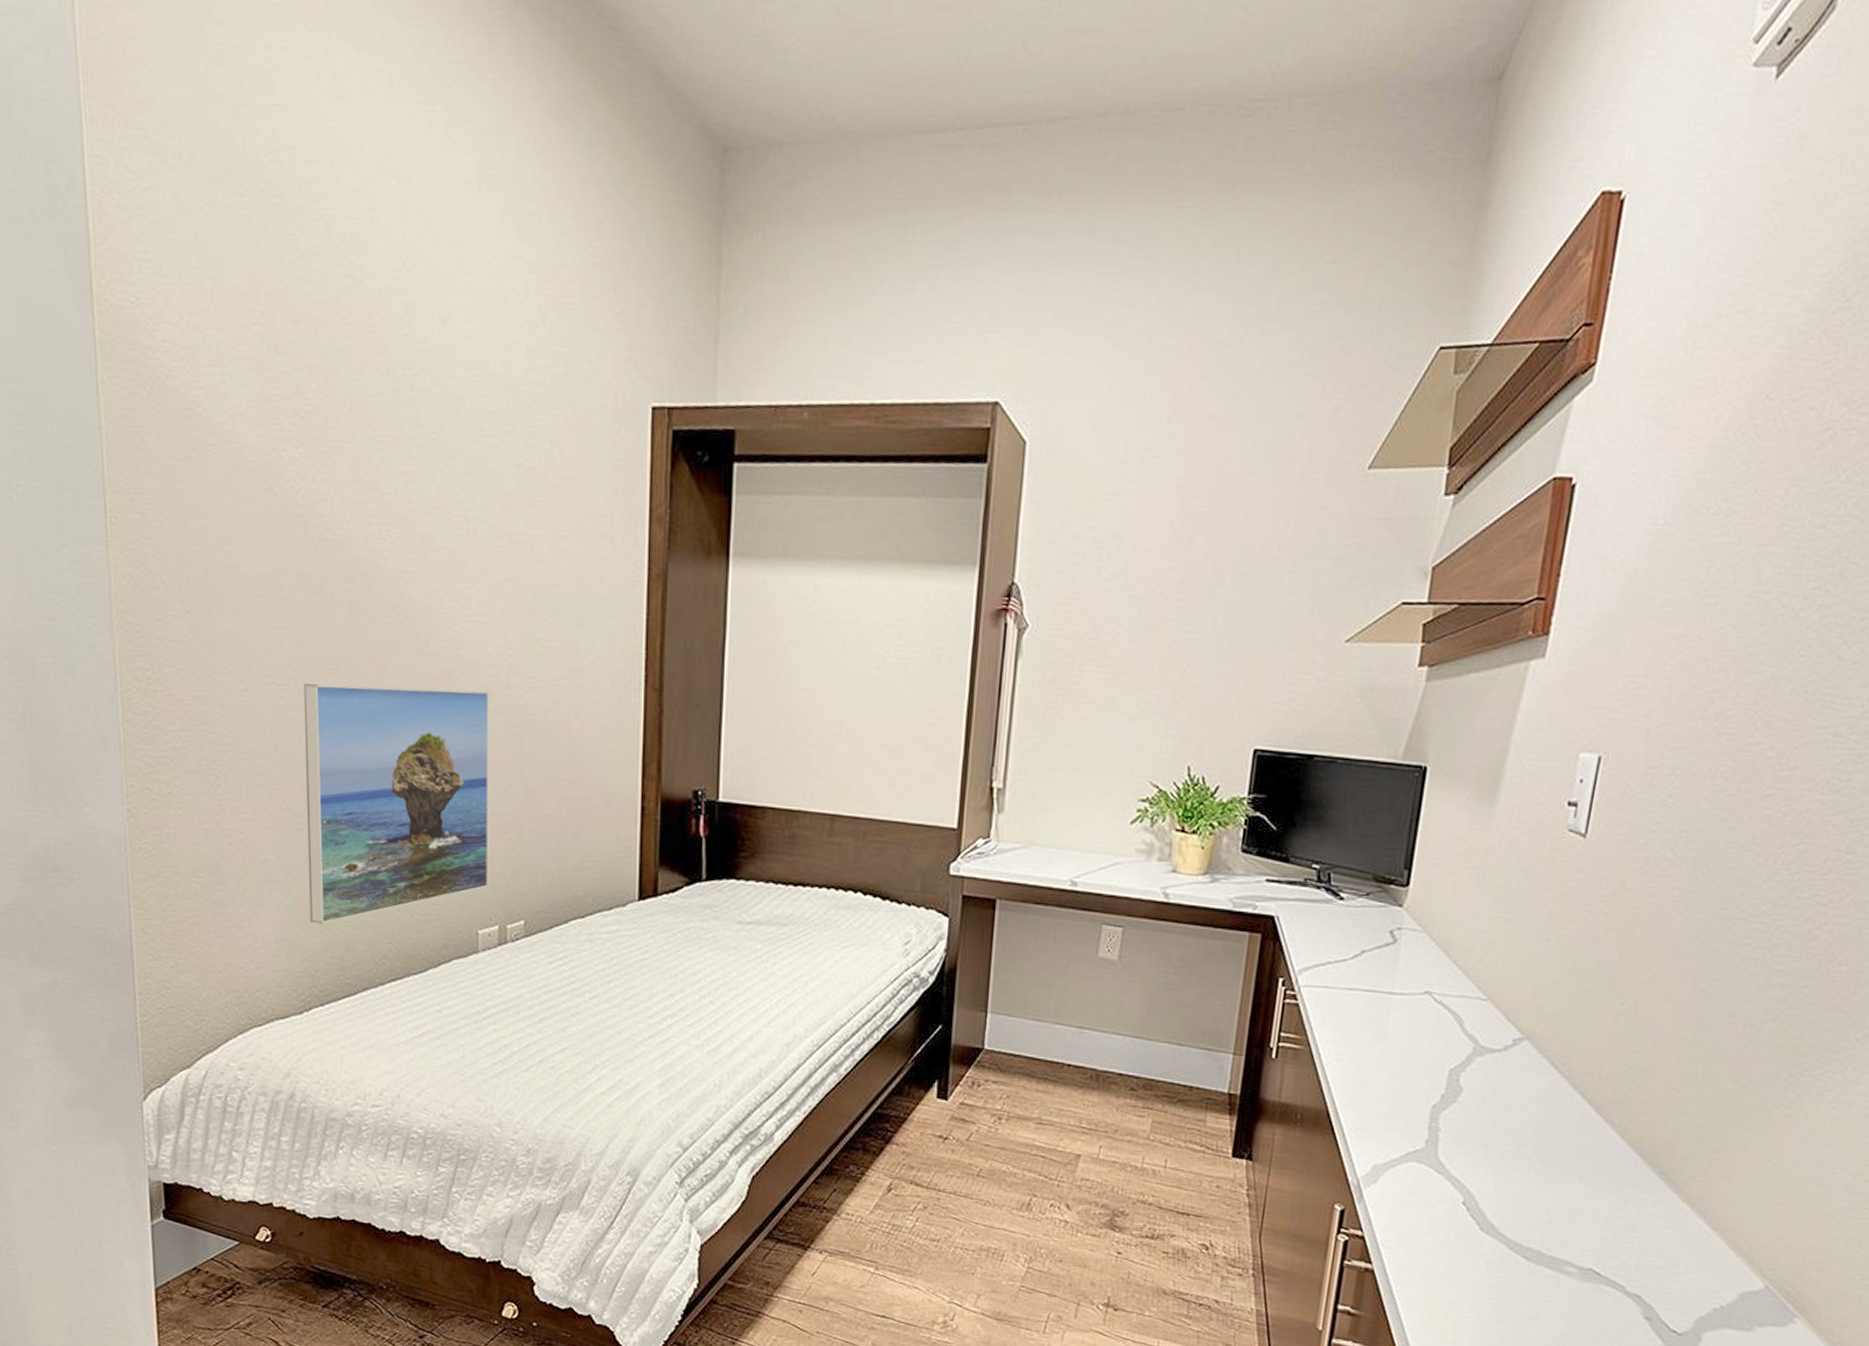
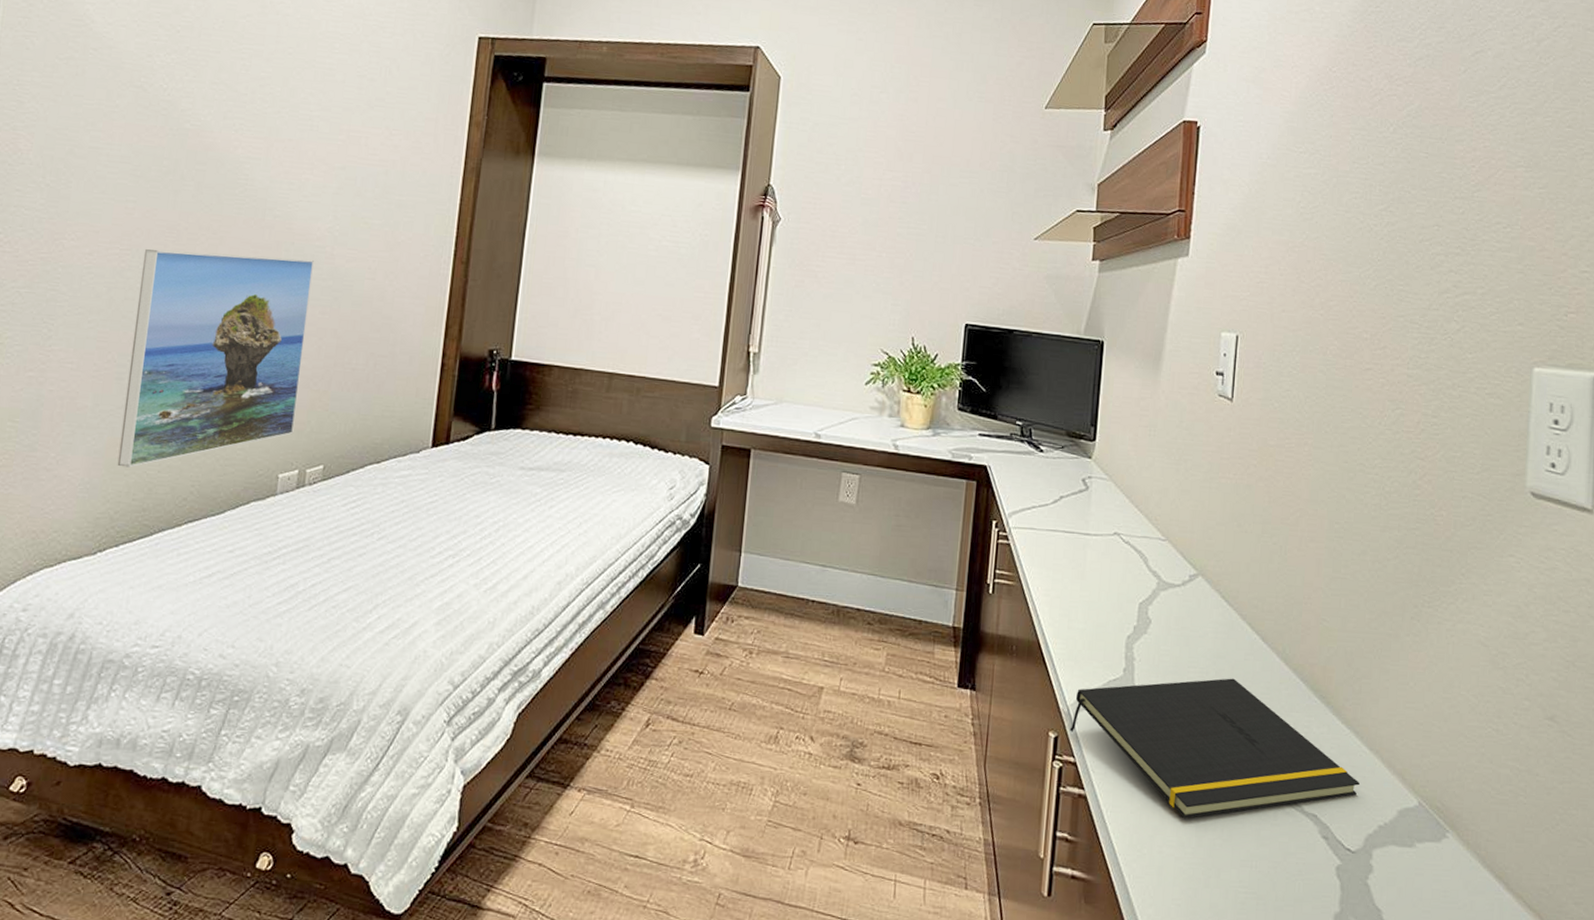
notepad: none [1358,1151,1696,1296] -> present [1069,678,1359,819]

